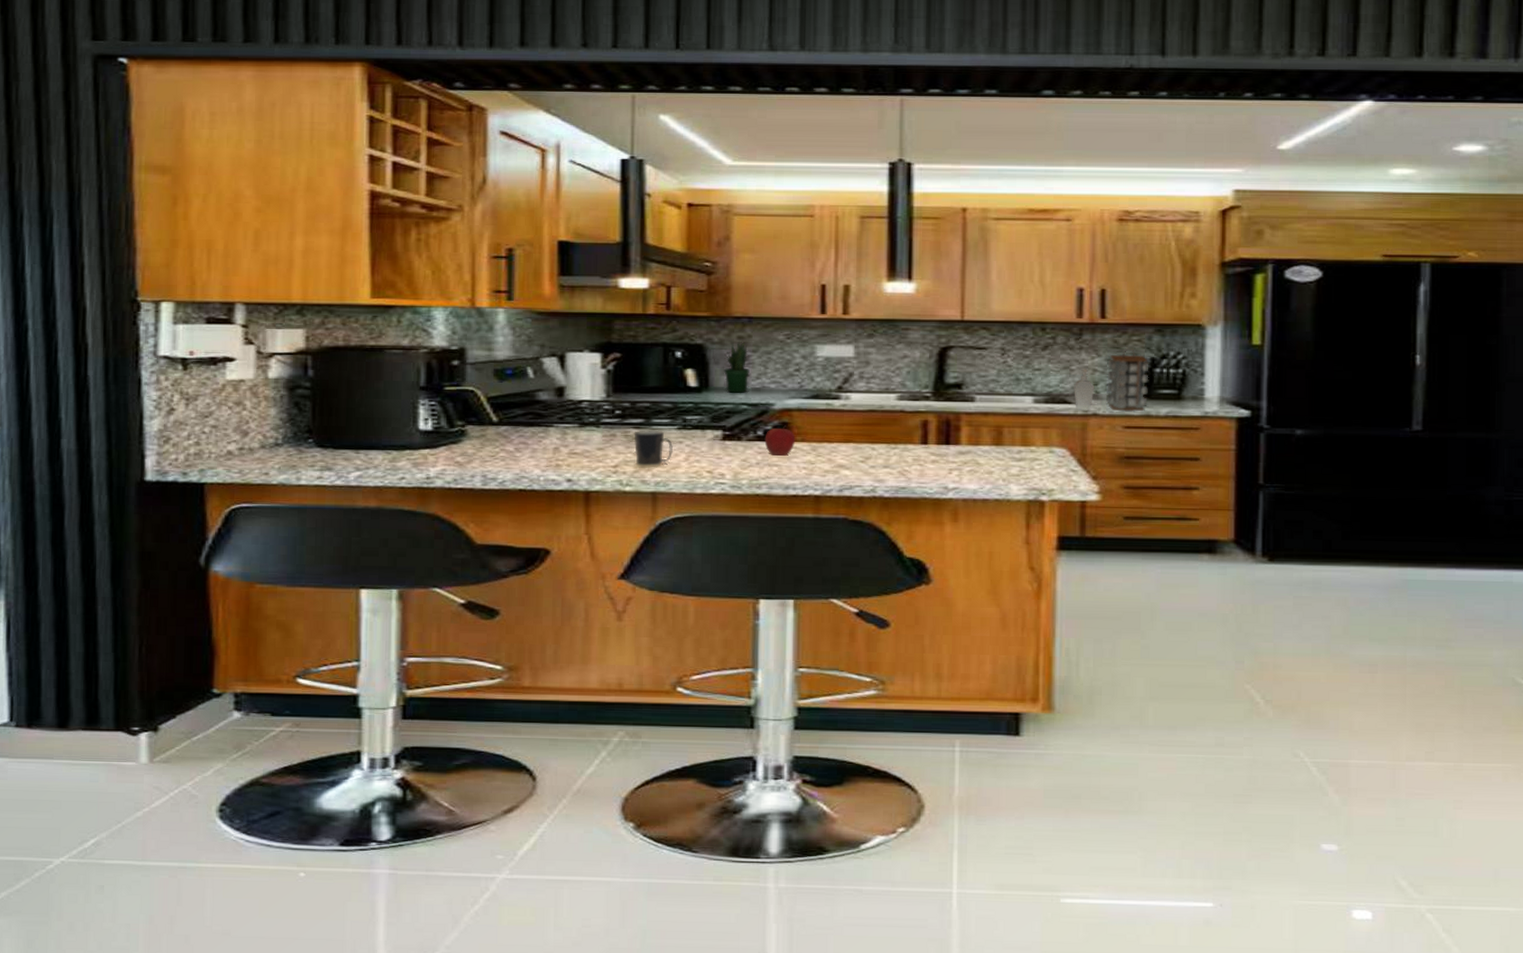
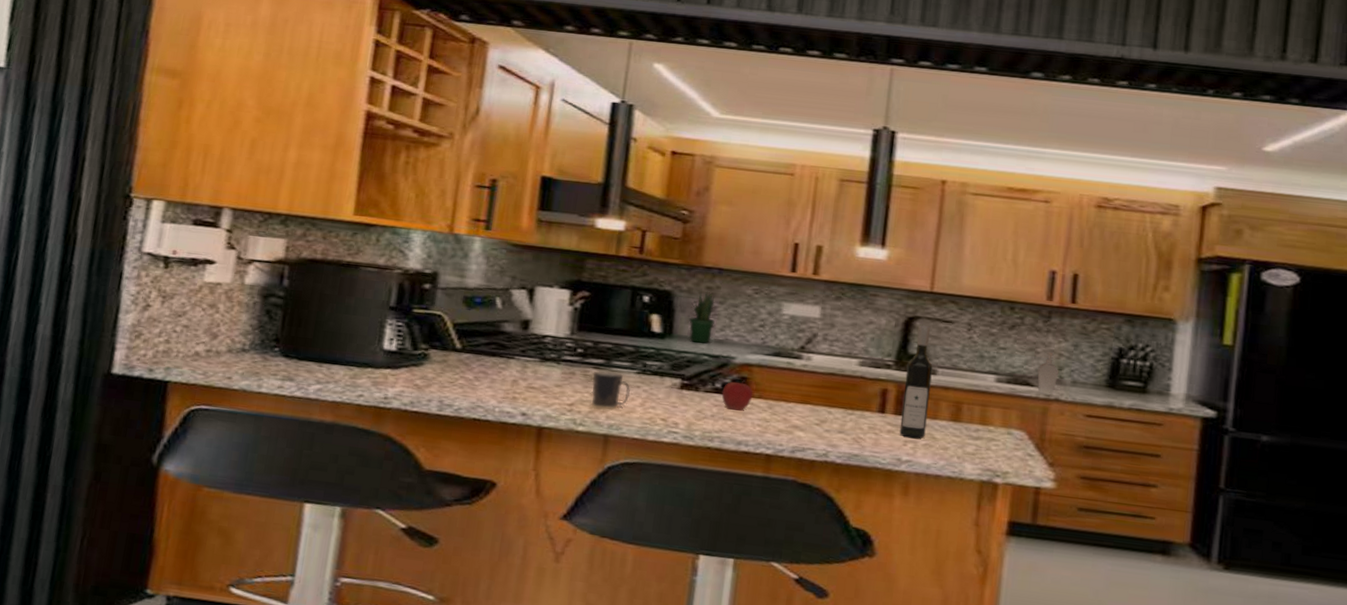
bottle: none [943,354,970,465] -> present [899,324,933,439]
spice rack: present [1106,347,1149,412] -> none [1070,335,1116,402]

